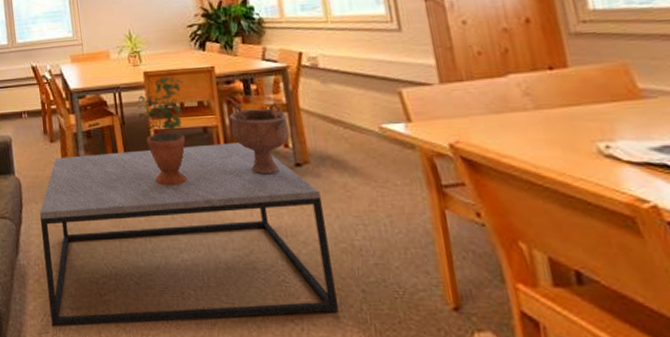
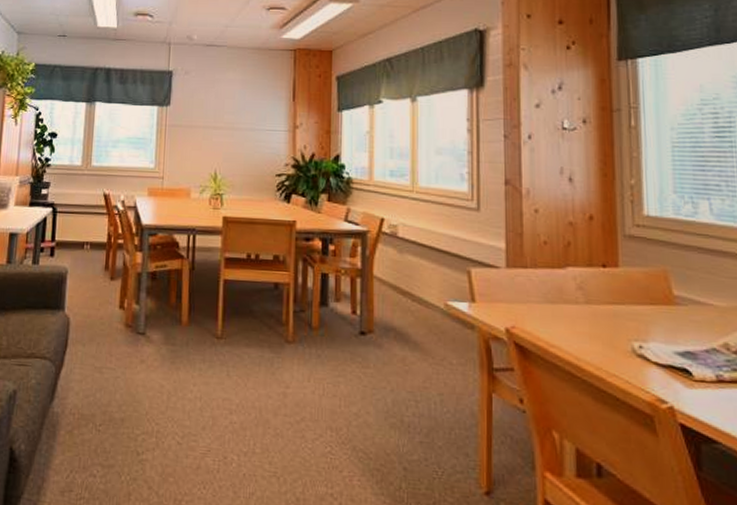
coffee table: present [39,143,339,327] -> none [77,297,379,489]
potted plant: present [137,71,188,186] -> none [209,219,261,342]
decorative bowl: present [229,101,290,175] -> none [303,262,361,340]

